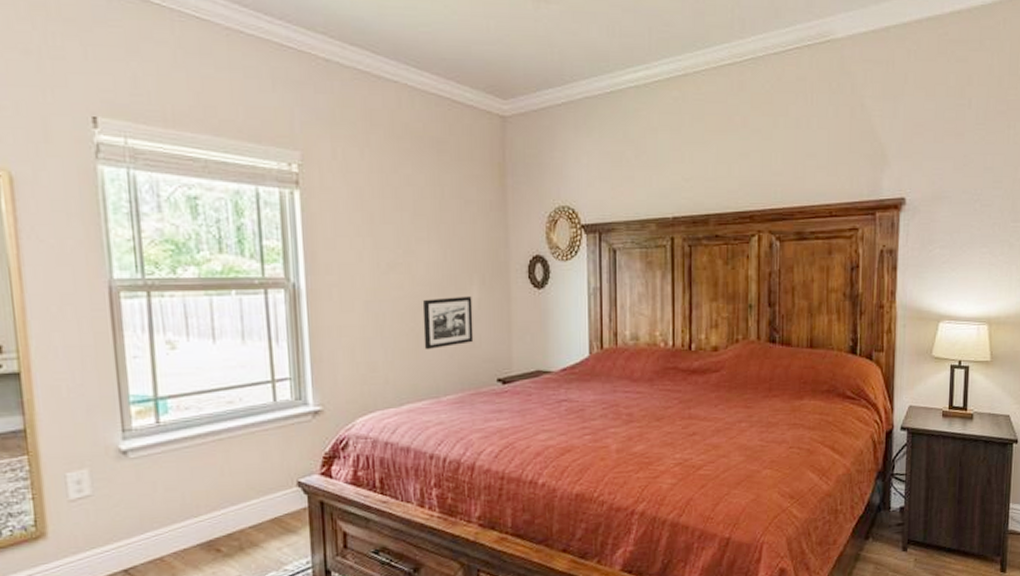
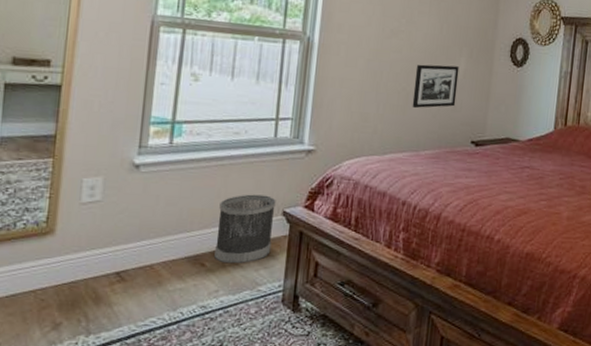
wastebasket: none [225,466,292,546] -> present [214,194,276,264]

